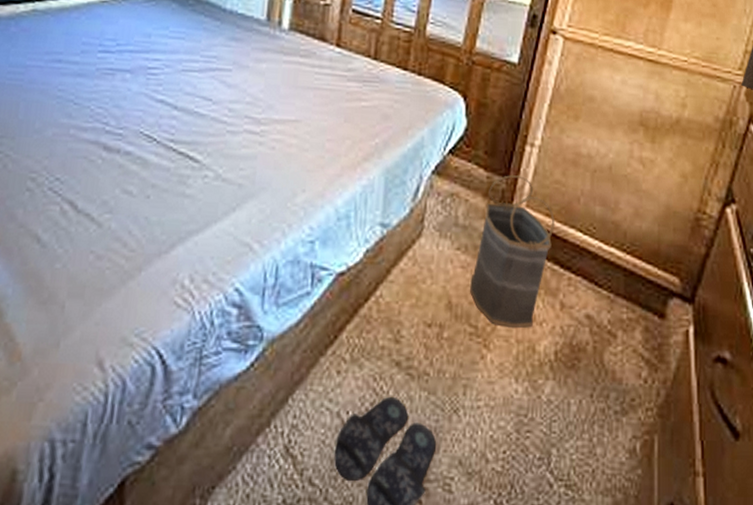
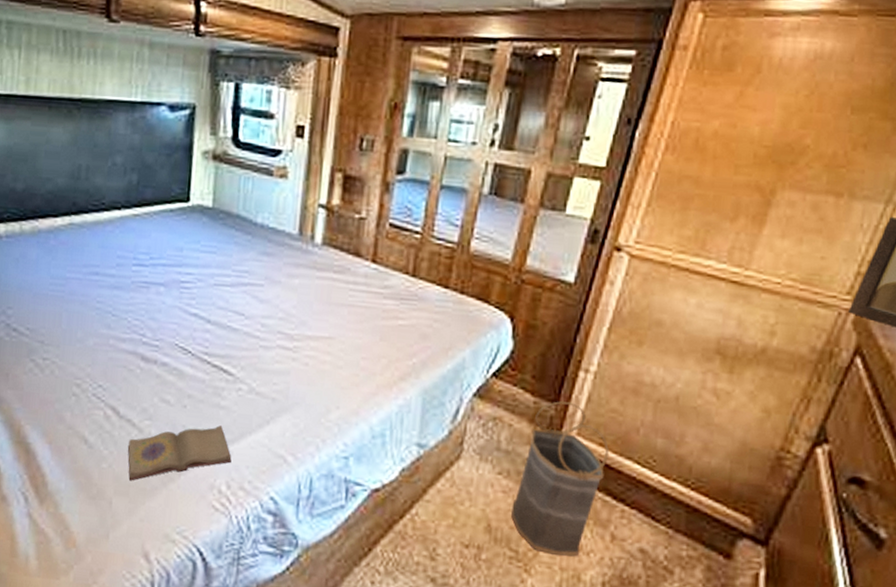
diary: none [84,215,196,281] -> present [127,425,232,481]

